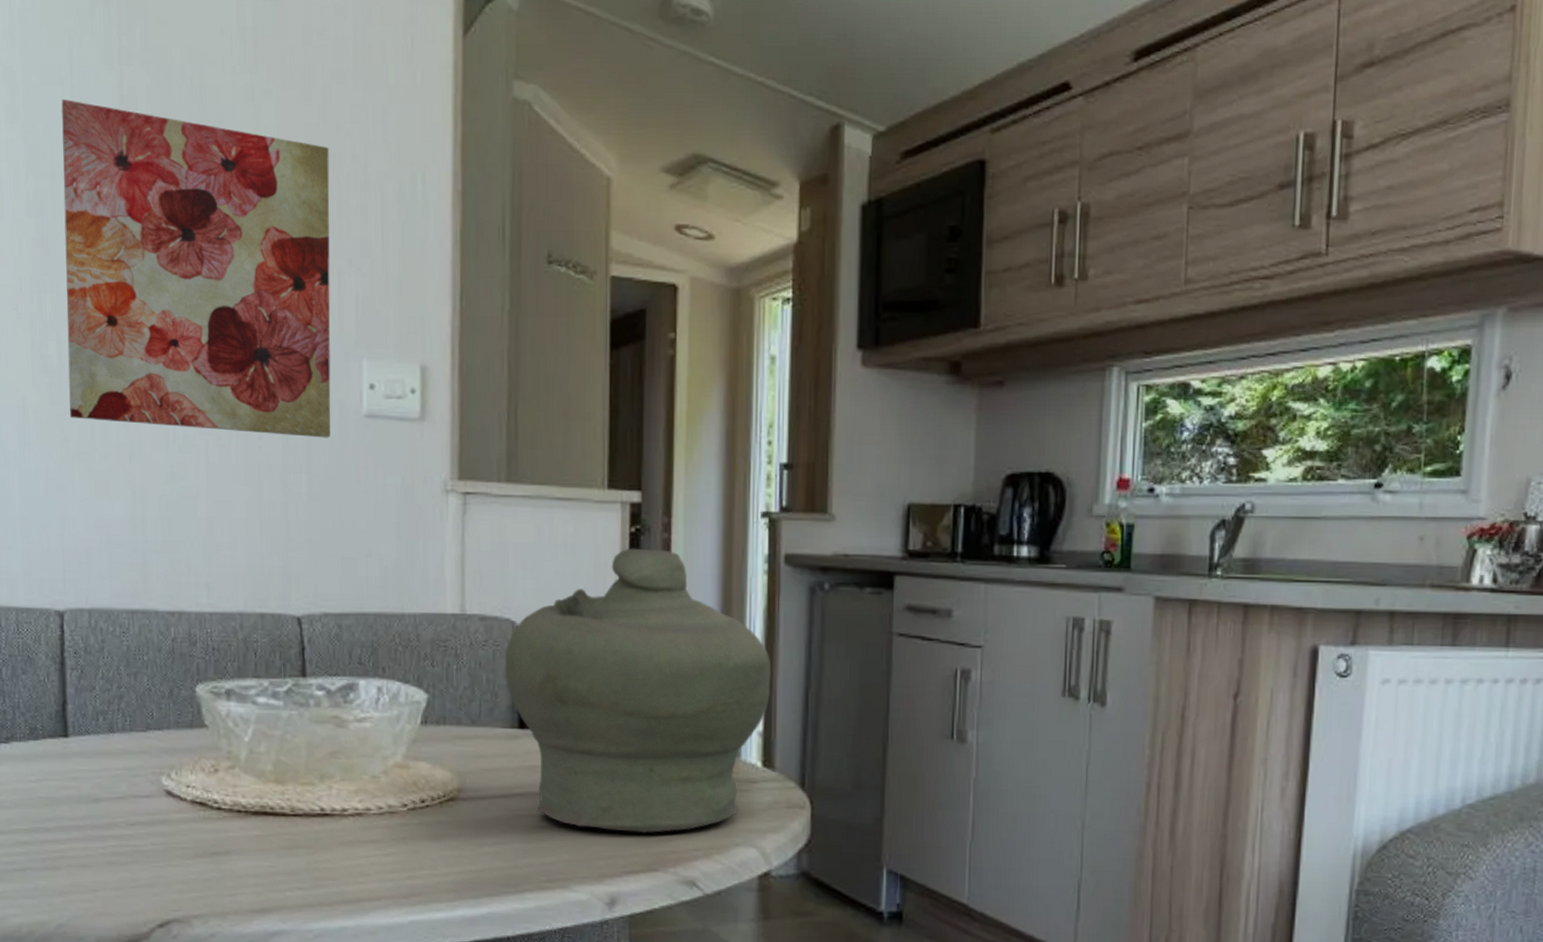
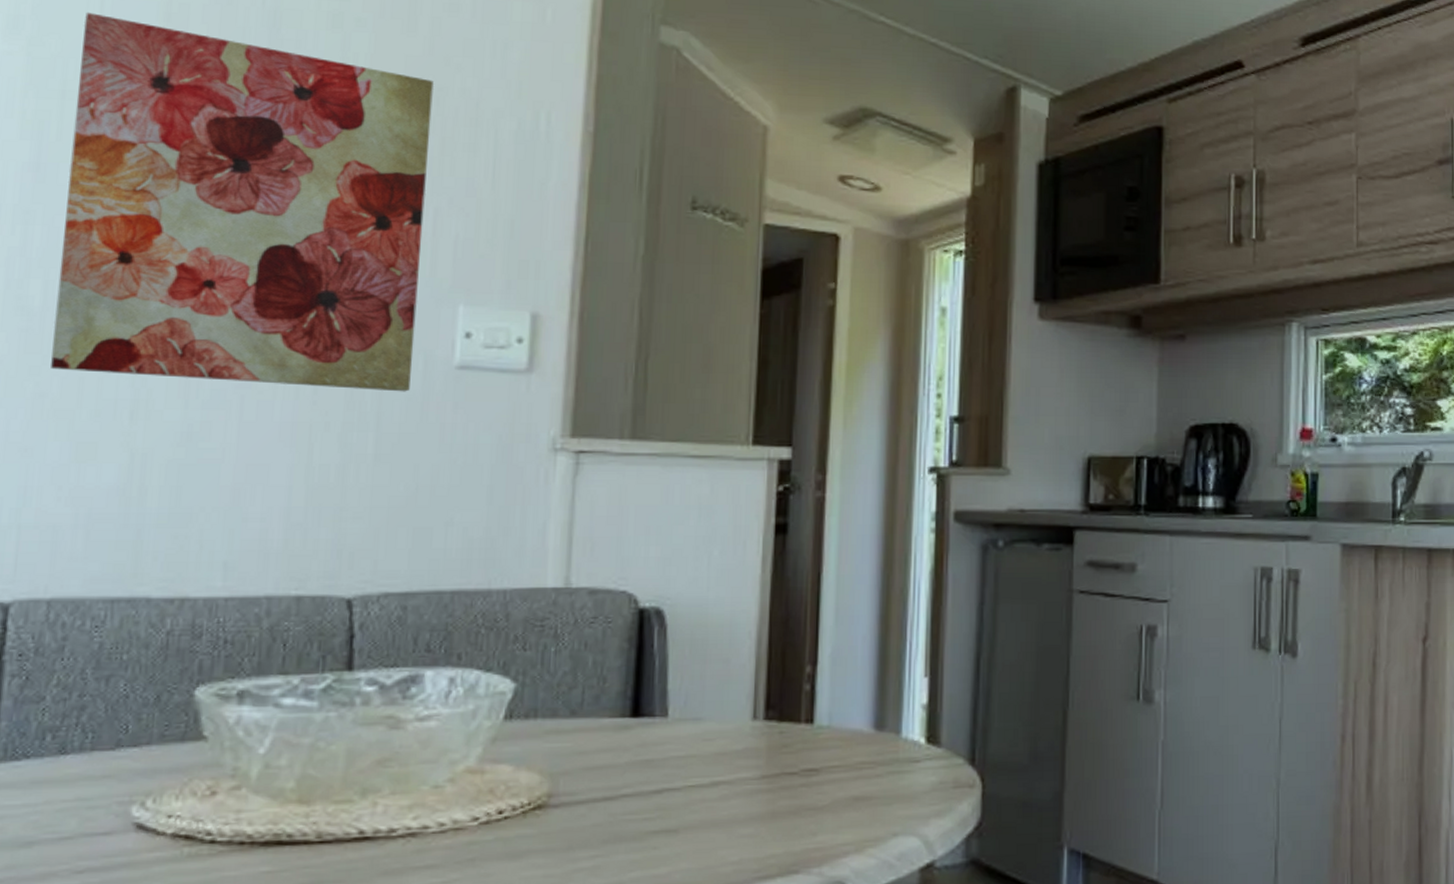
jar: present [505,548,771,834] -> none [616,508,938,830]

